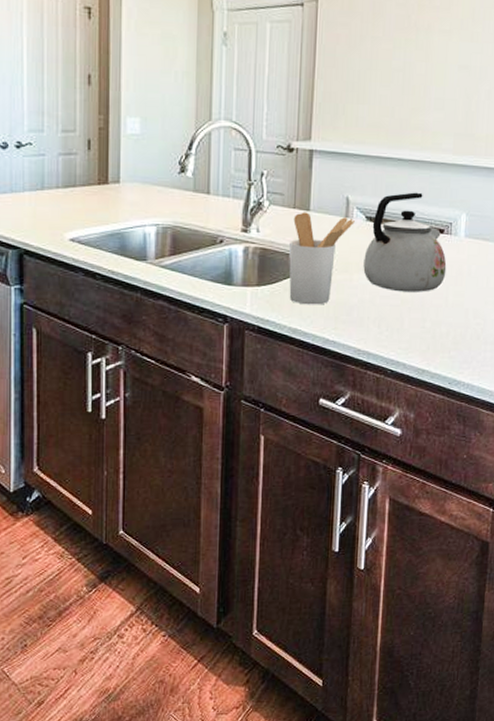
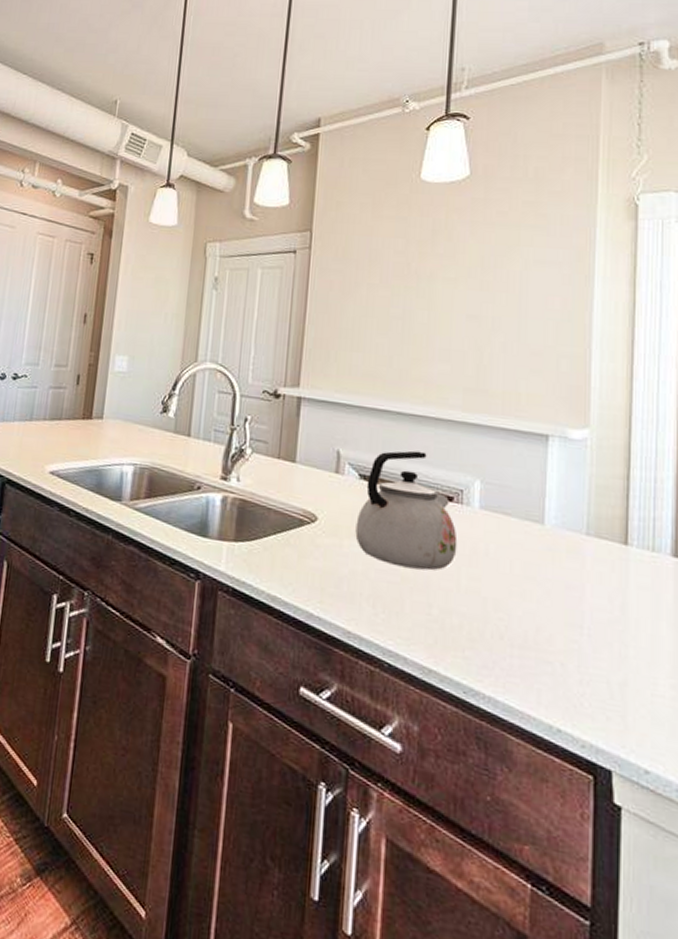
utensil holder: present [288,212,355,305] -> none [269,463,346,572]

